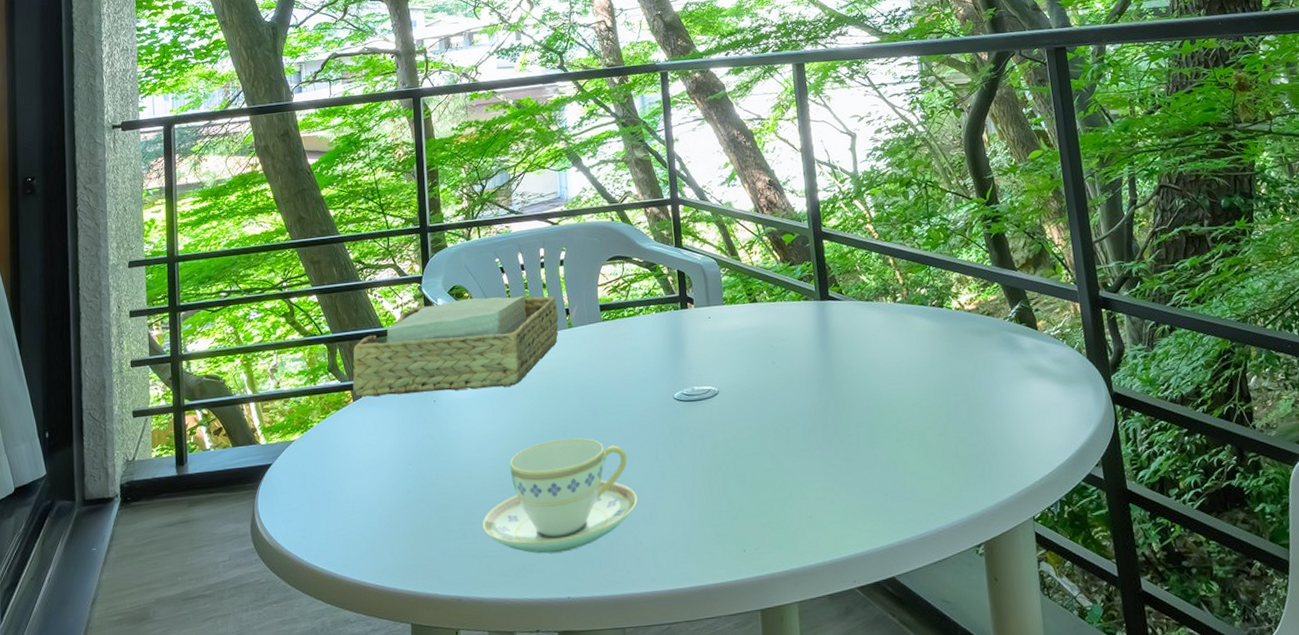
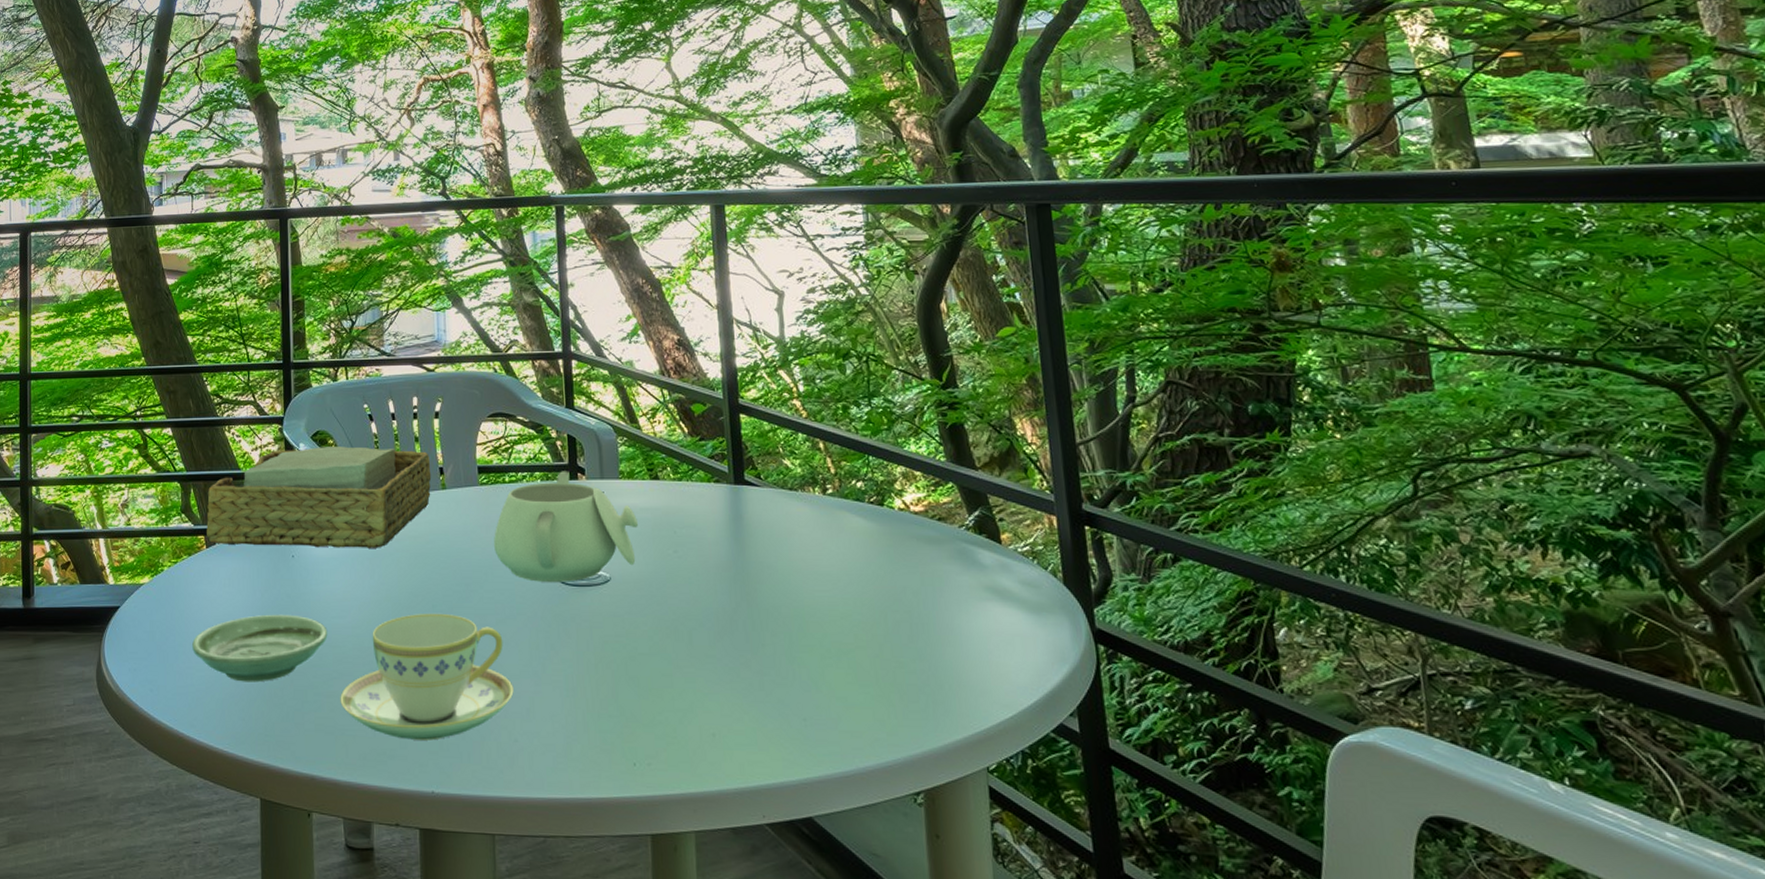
saucer: none [342,453,469,520] -> present [192,614,328,682]
teapot: none [616,302,740,402] -> present [494,471,638,582]

